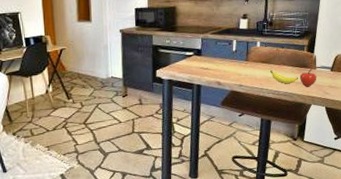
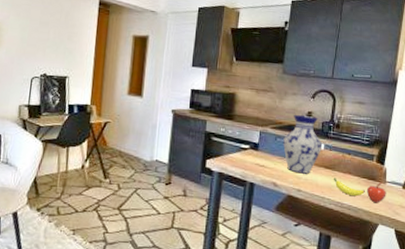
vase: none [223,18,258,71] -> present [283,115,322,174]

